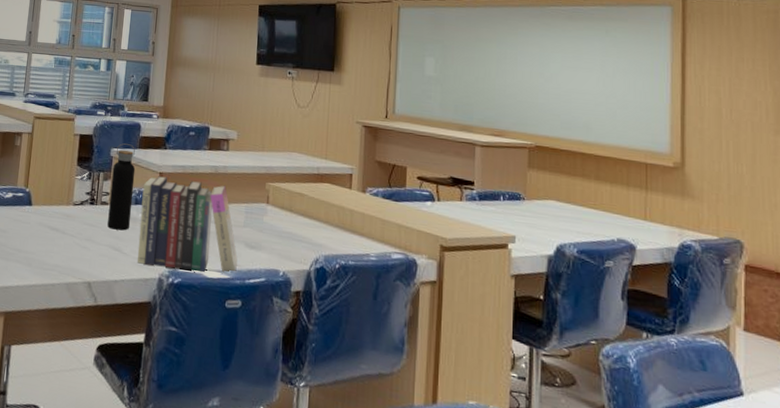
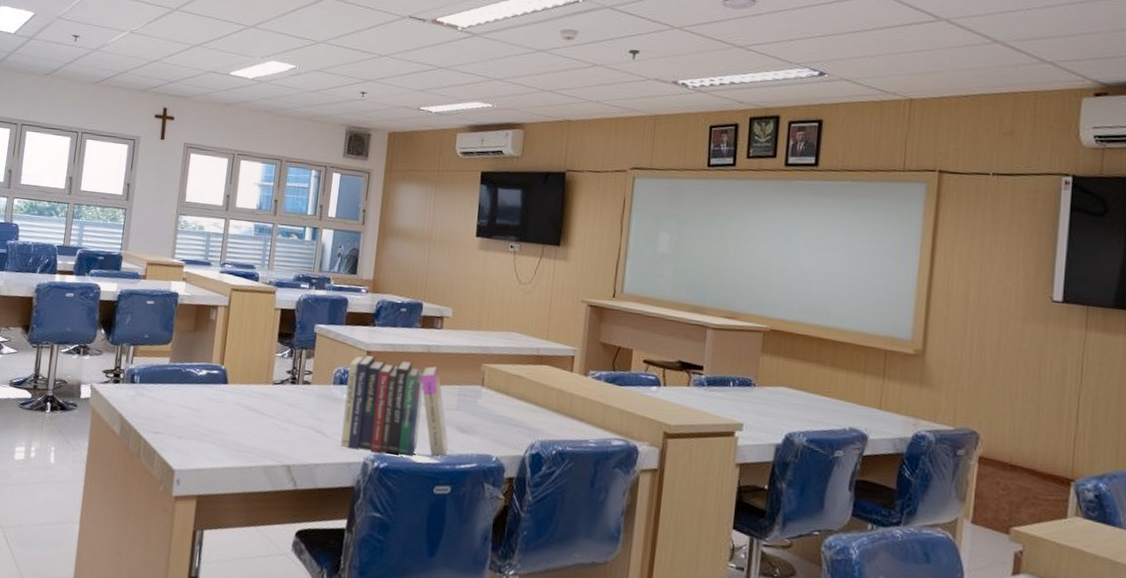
water bottle: present [107,143,136,231] -> none [309,319,341,412]

